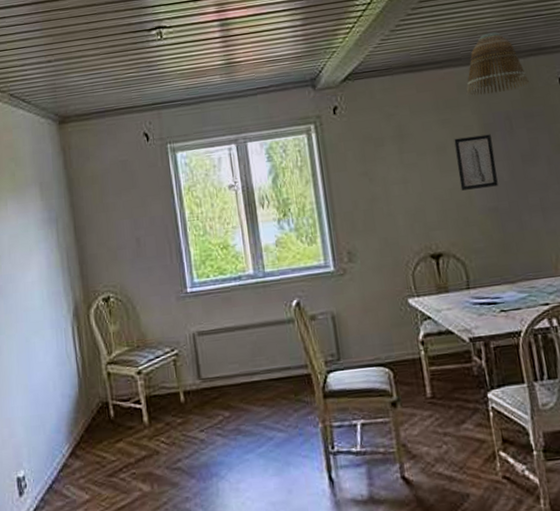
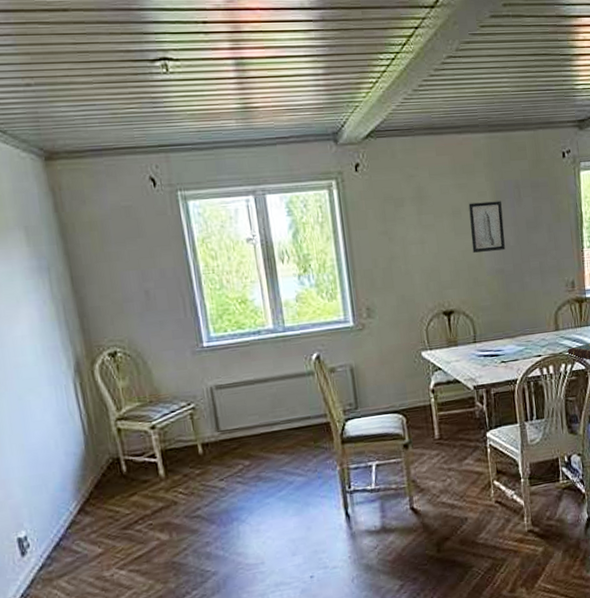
lamp shade: present [466,32,529,96] -> none [481,102,537,163]

